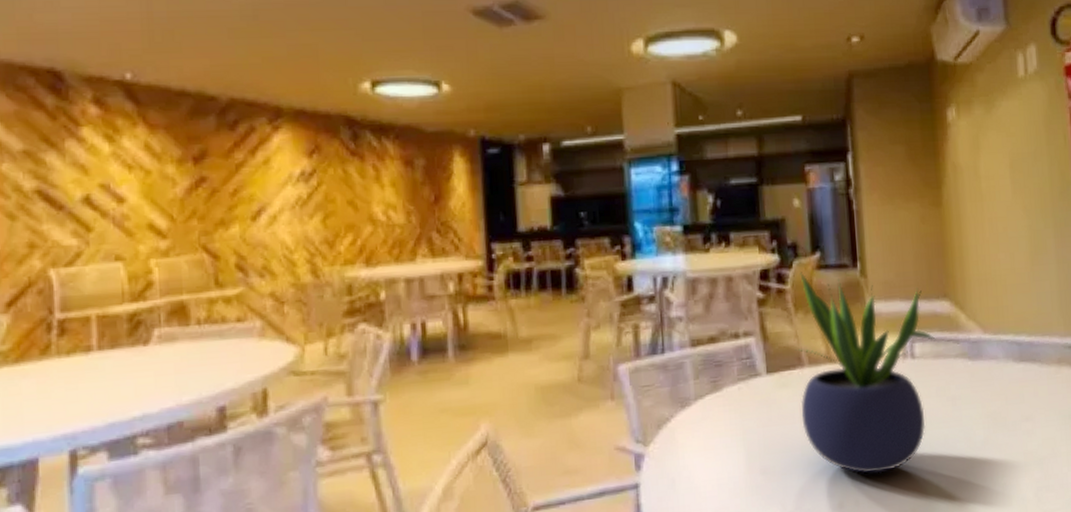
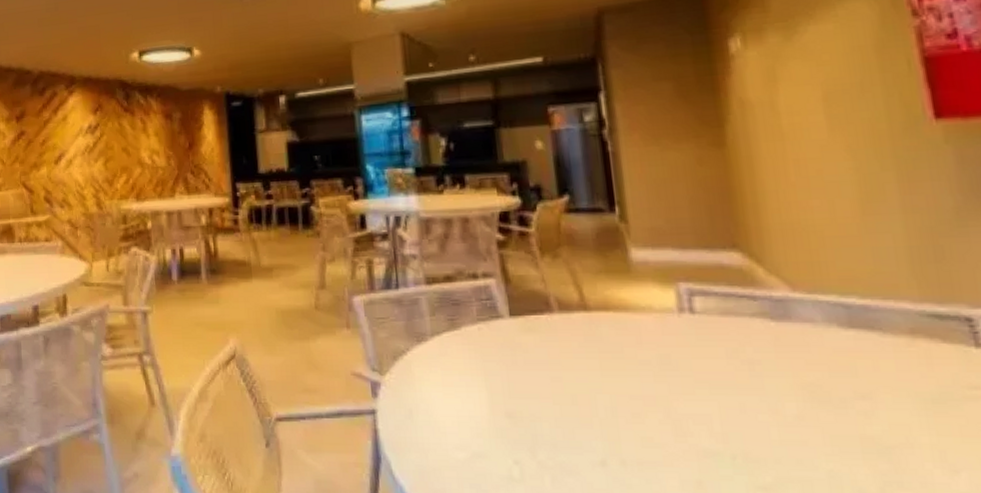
potted plant: present [796,272,936,474] -> none [543,215,723,435]

